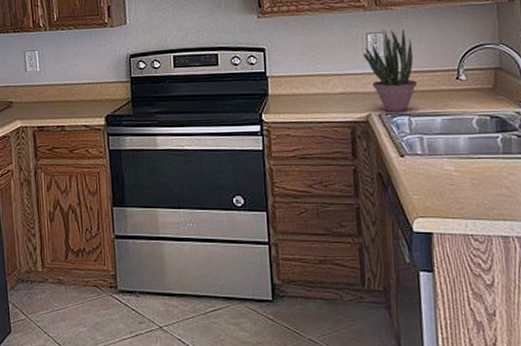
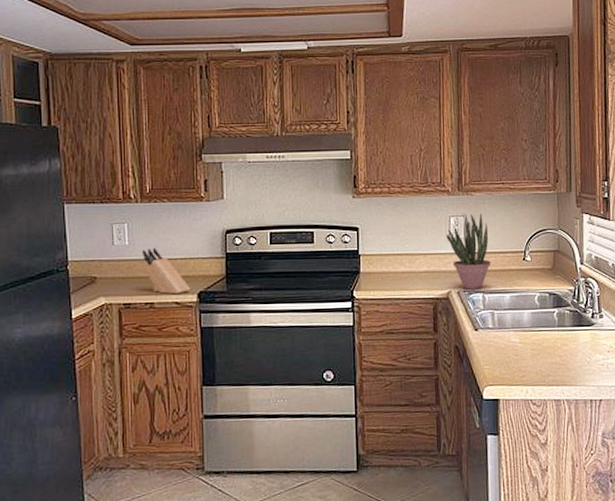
knife block: none [53,73,99,118] -> present [143,247,191,295]

